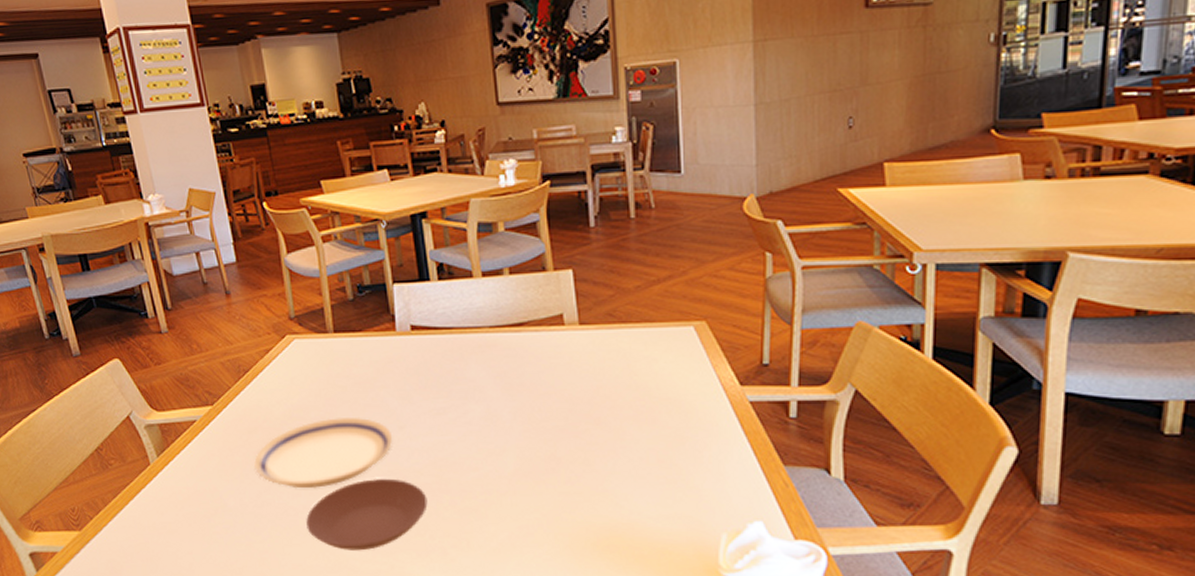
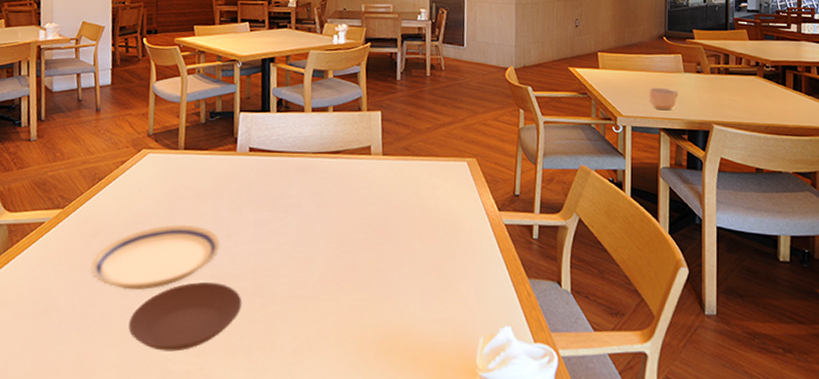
teacup: none [964,205,1012,238] -> present [649,87,678,111]

